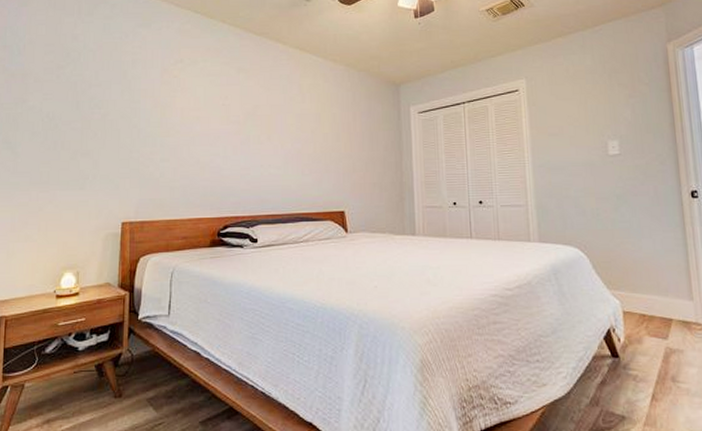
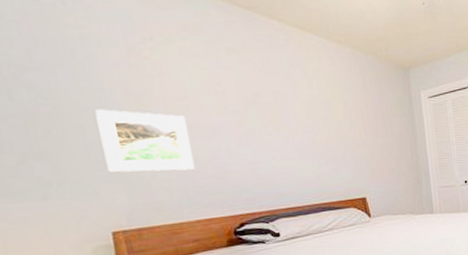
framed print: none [129,117,195,172] -> present [95,109,195,173]

